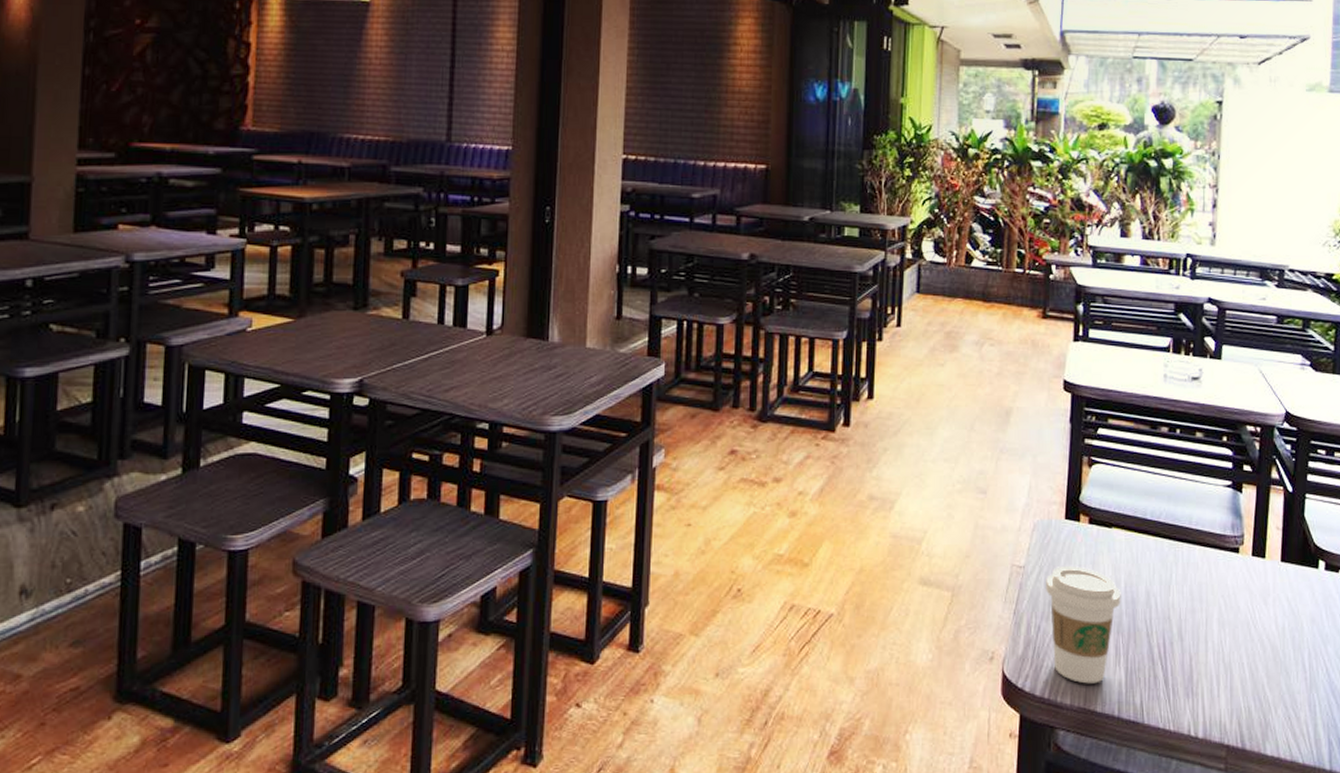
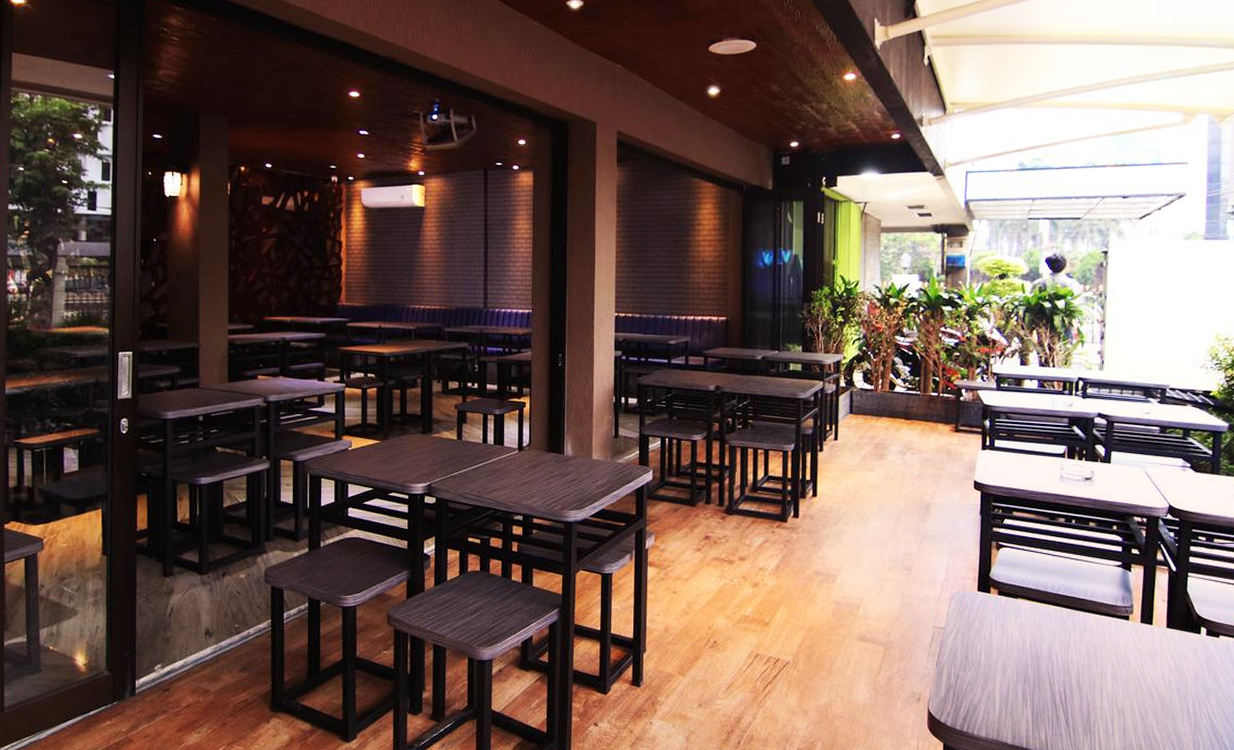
coffee cup: present [1046,565,1121,684] -> none [963,627,1027,721]

